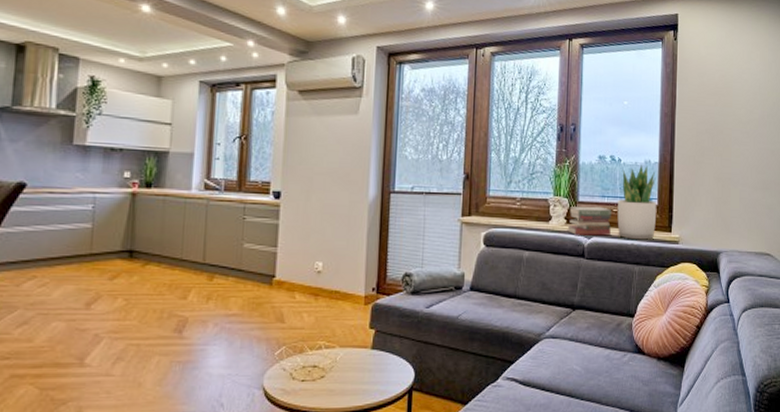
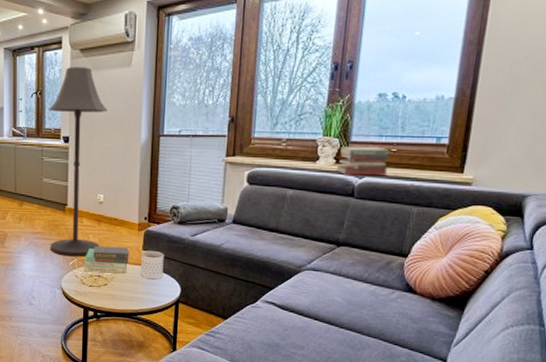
floor lamp: none [249,109,330,344] -> present [48,67,107,257]
books: none [293,326,354,362] -> present [83,245,130,274]
mug: none [366,329,395,365] -> present [140,251,164,280]
planter: present [617,165,656,240] -> none [395,101,449,181]

